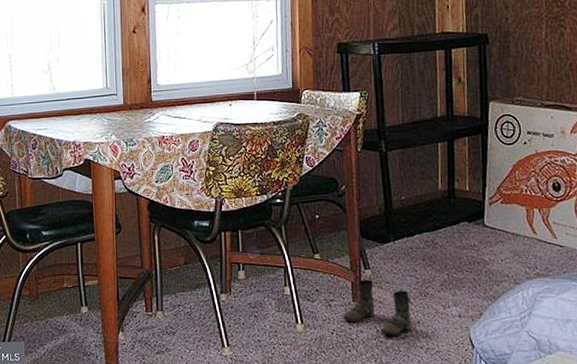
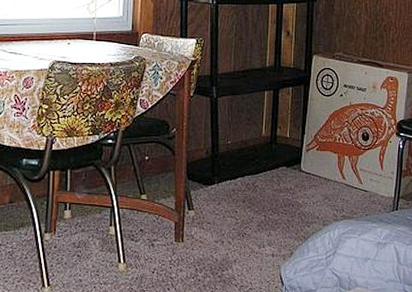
boots: present [343,279,411,336] -> none [165,219,229,275]

